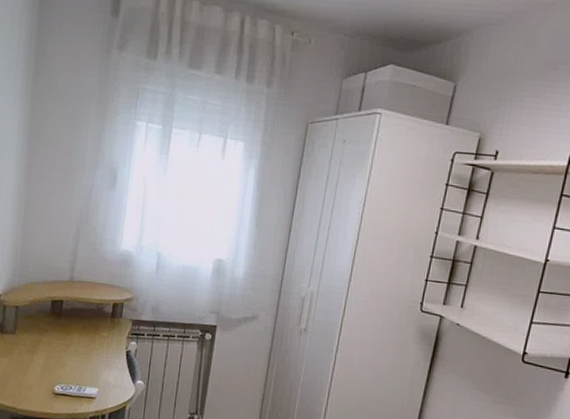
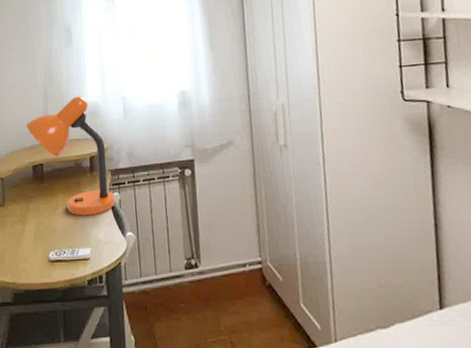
desk lamp: none [51,241,132,359] -> present [26,96,116,216]

